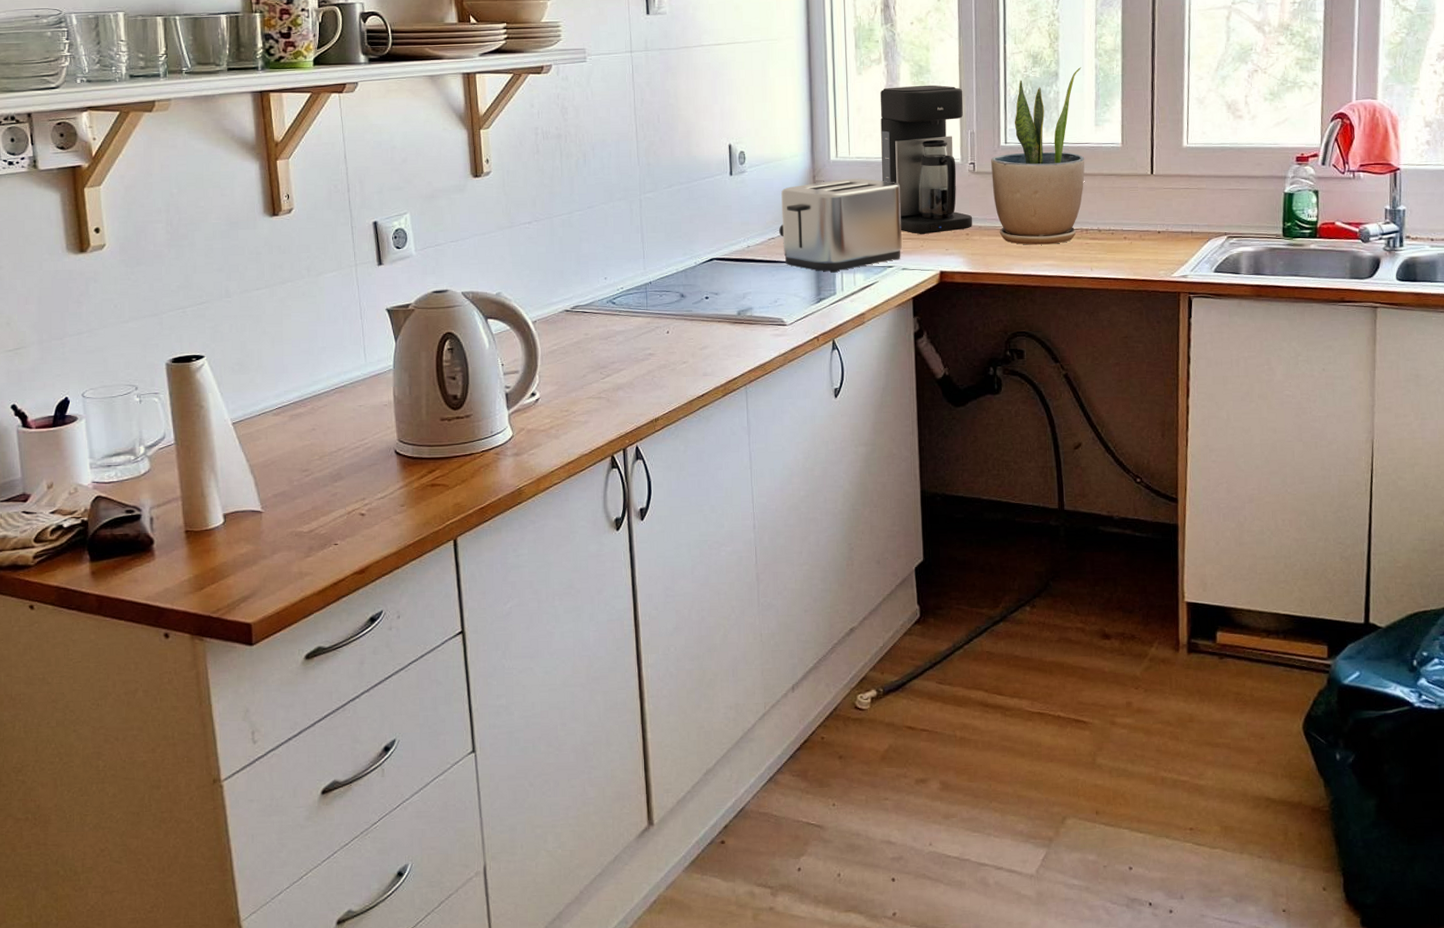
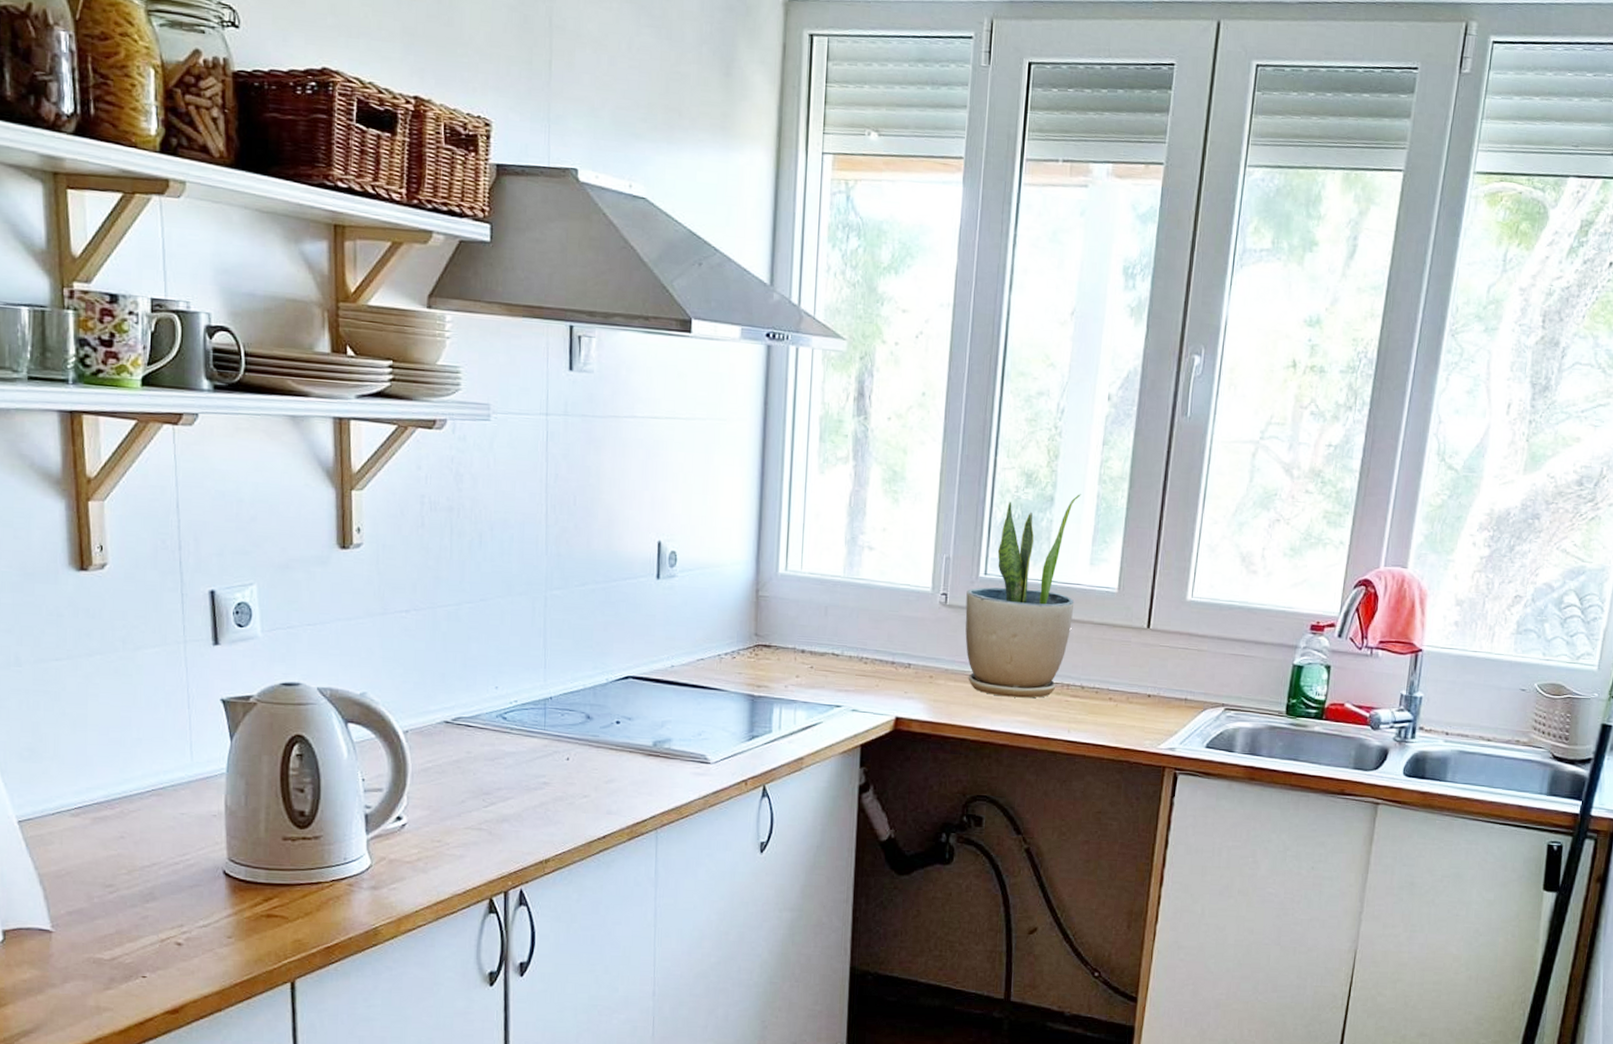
toaster: present [779,178,902,272] -> none [710,597,859,706]
coffee maker: present [880,85,972,235] -> none [837,493,942,673]

